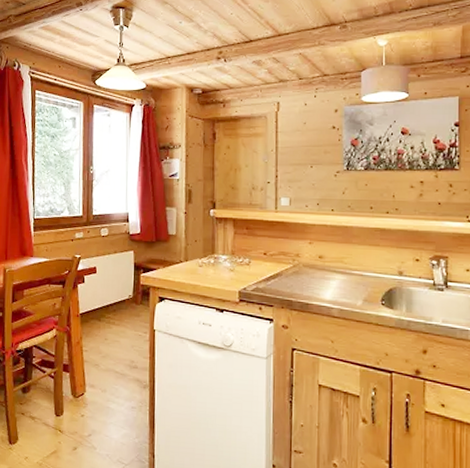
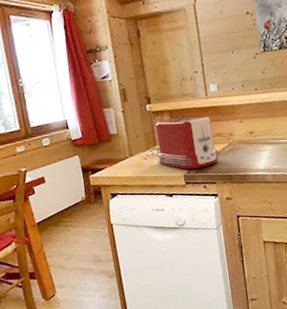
toaster: none [213,228,280,287] -> present [155,116,219,170]

